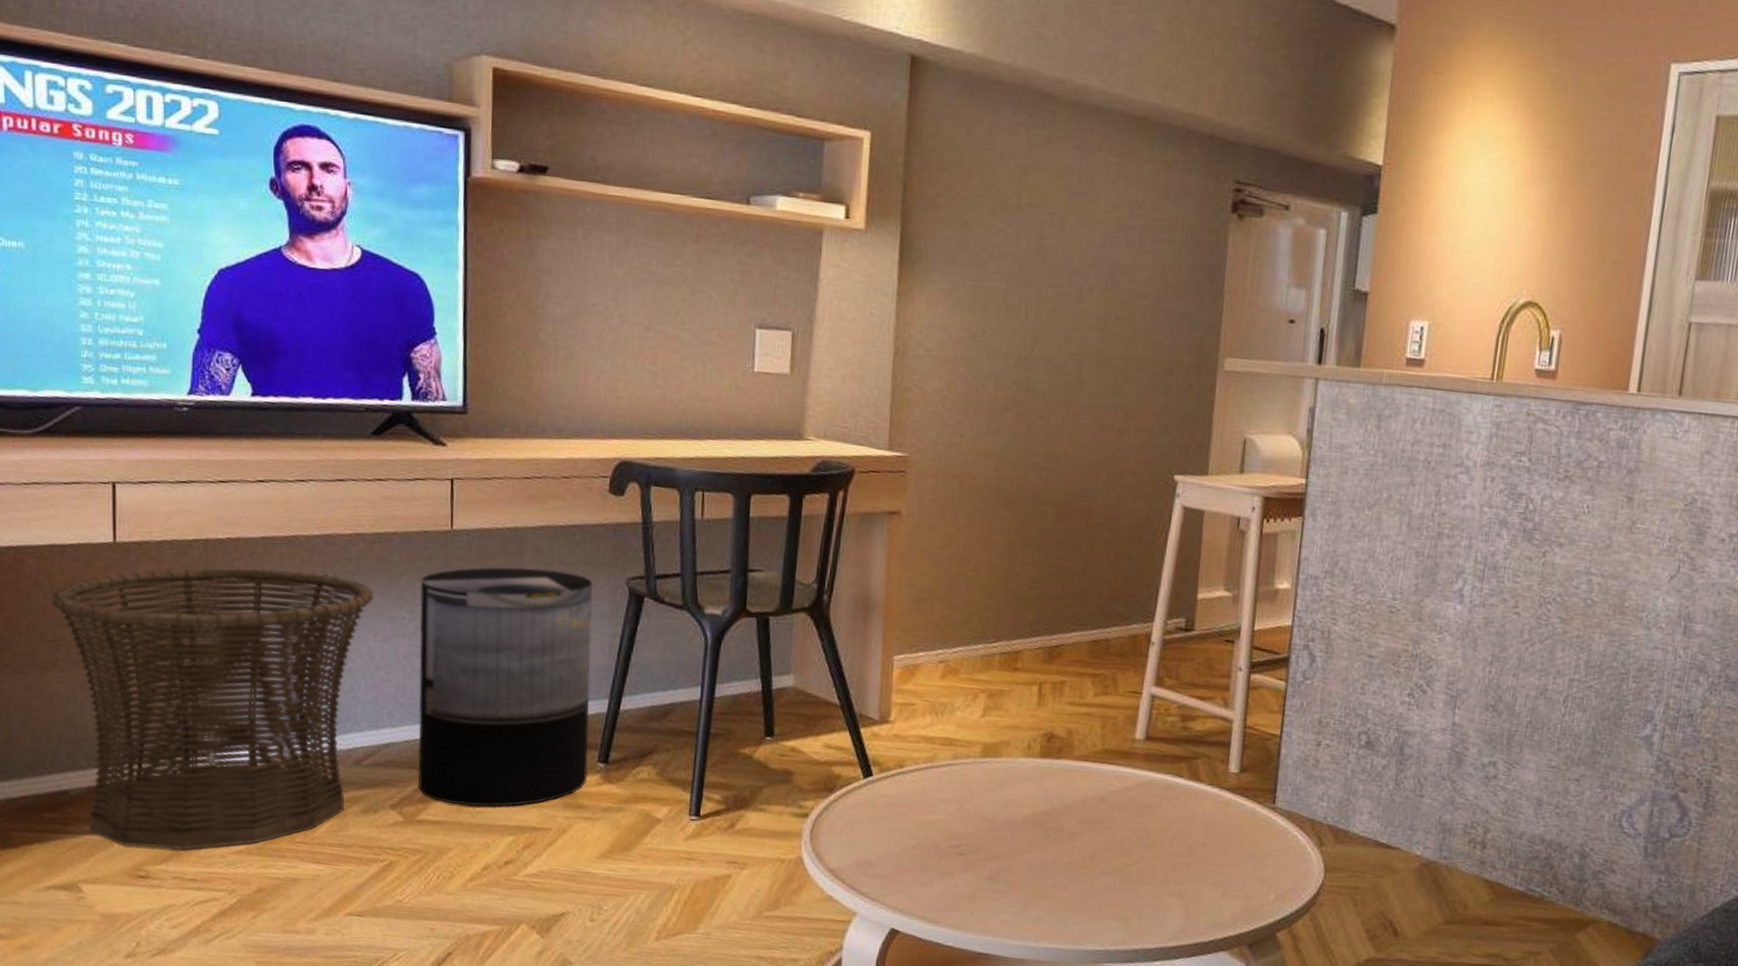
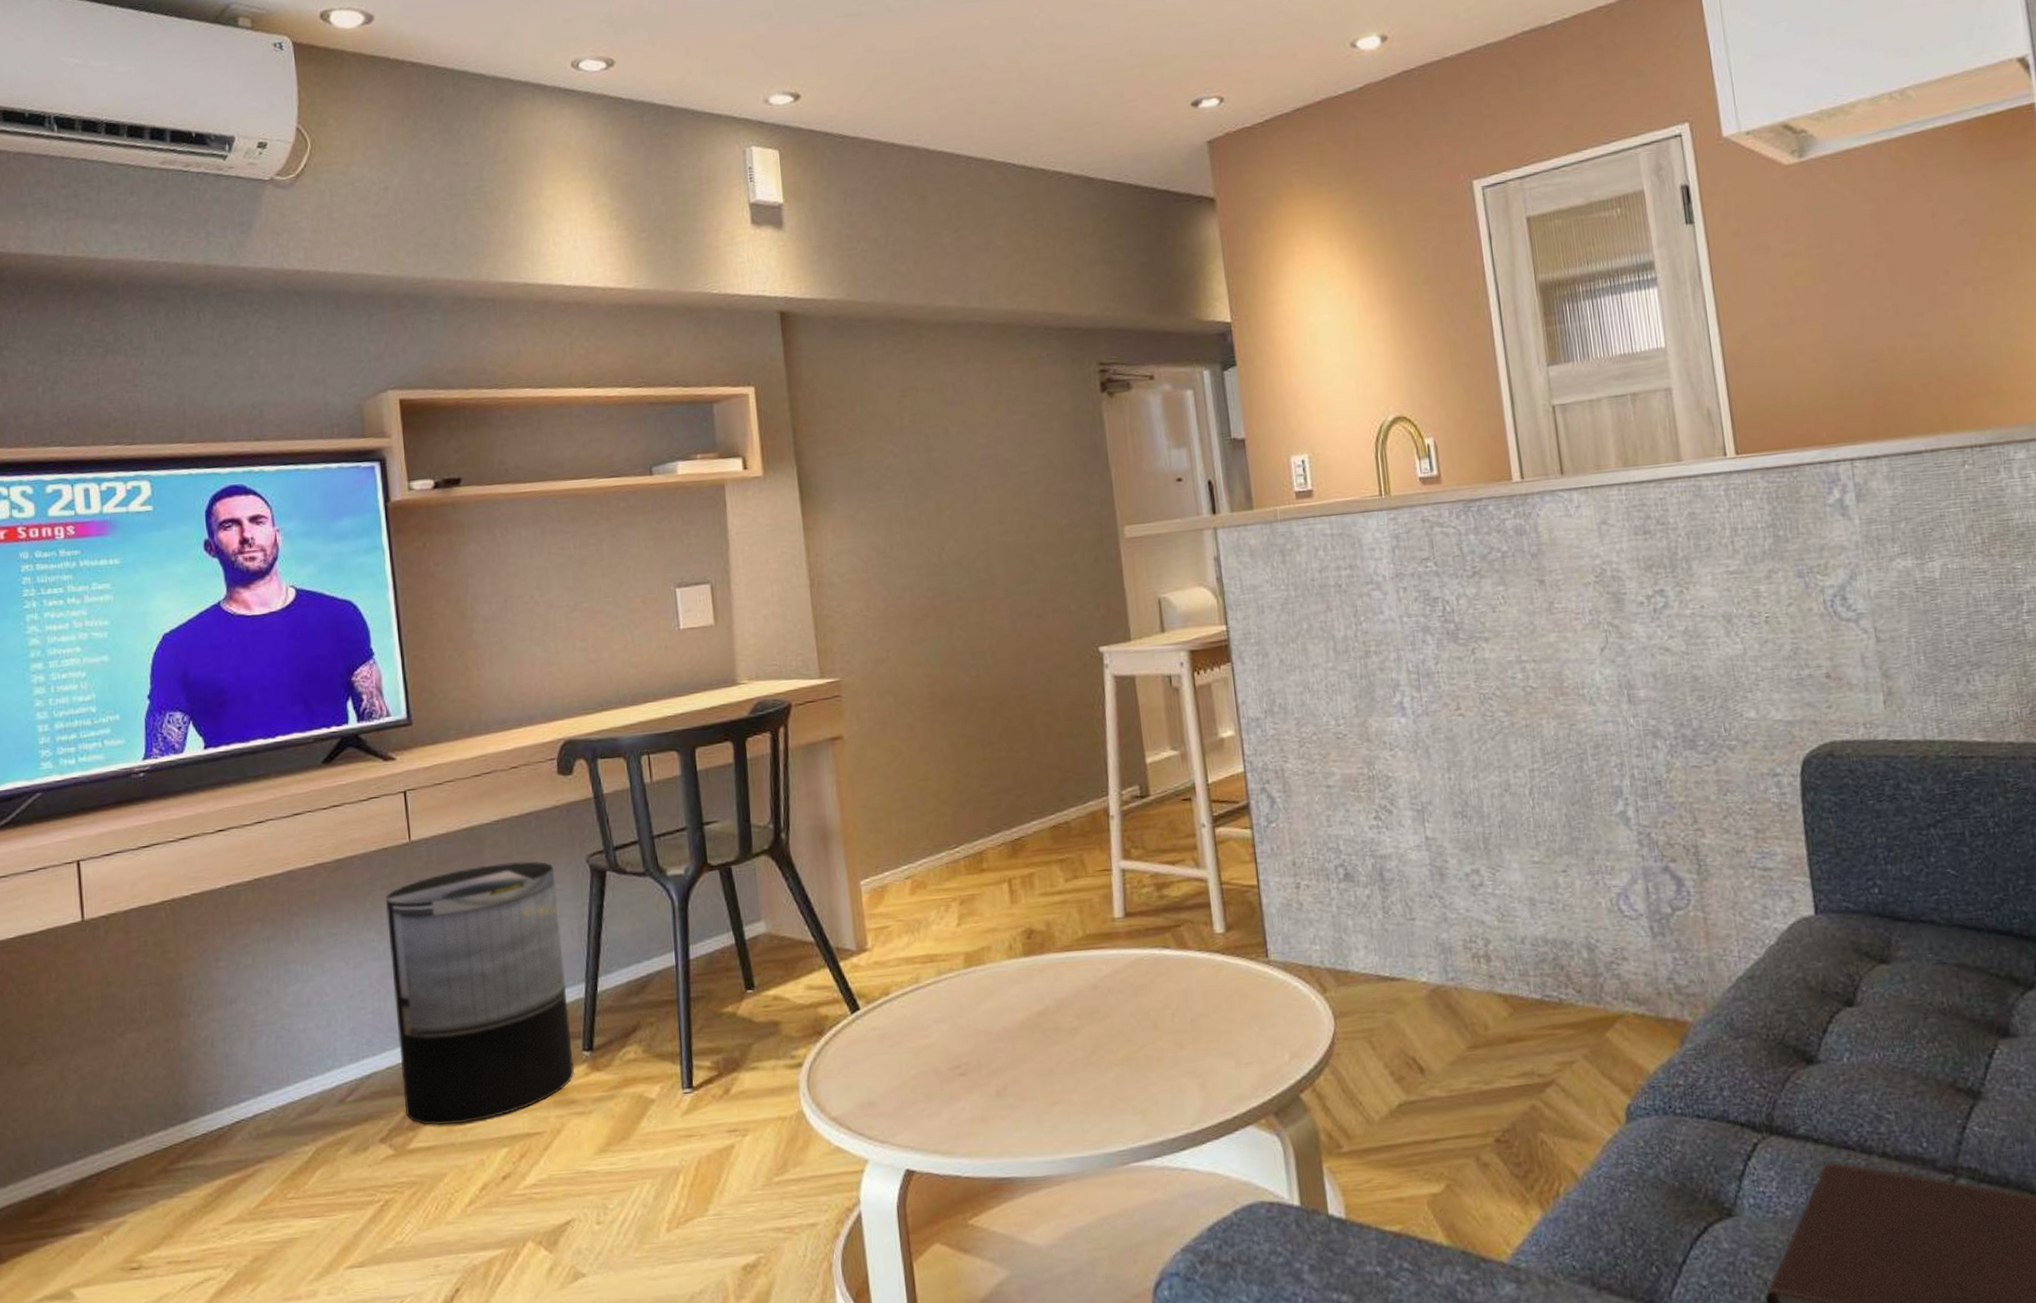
basket: present [51,567,374,850] -> none [24,910,341,1238]

